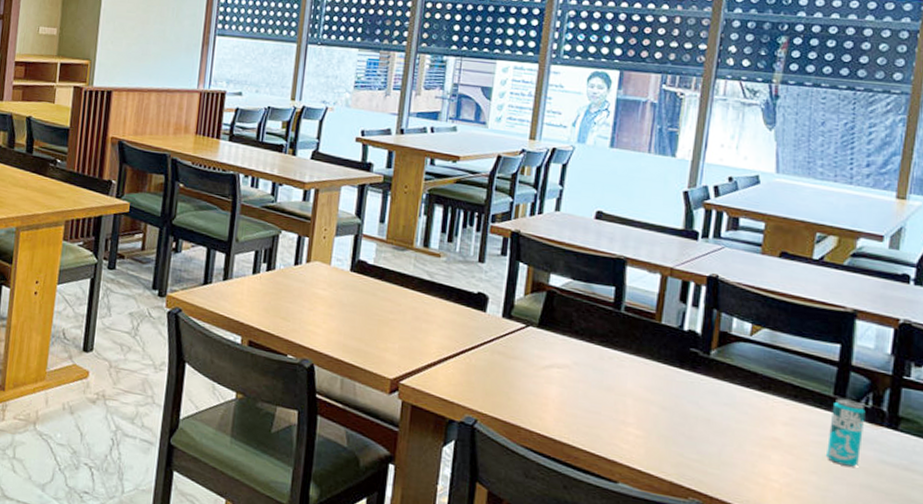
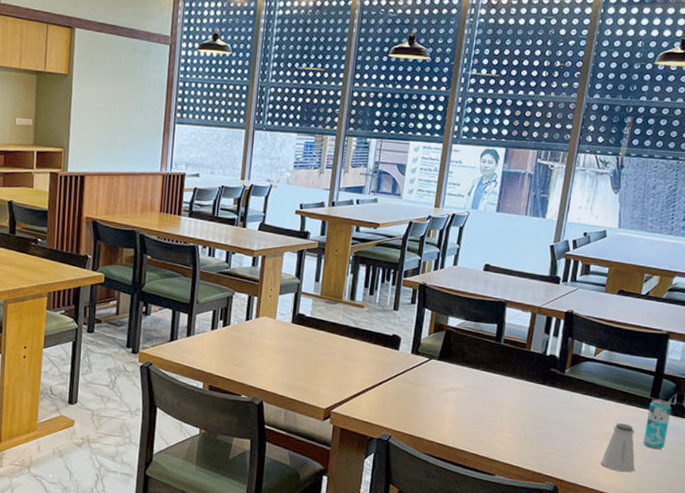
saltshaker: none [767,426,817,496] -> present [601,423,635,473]

